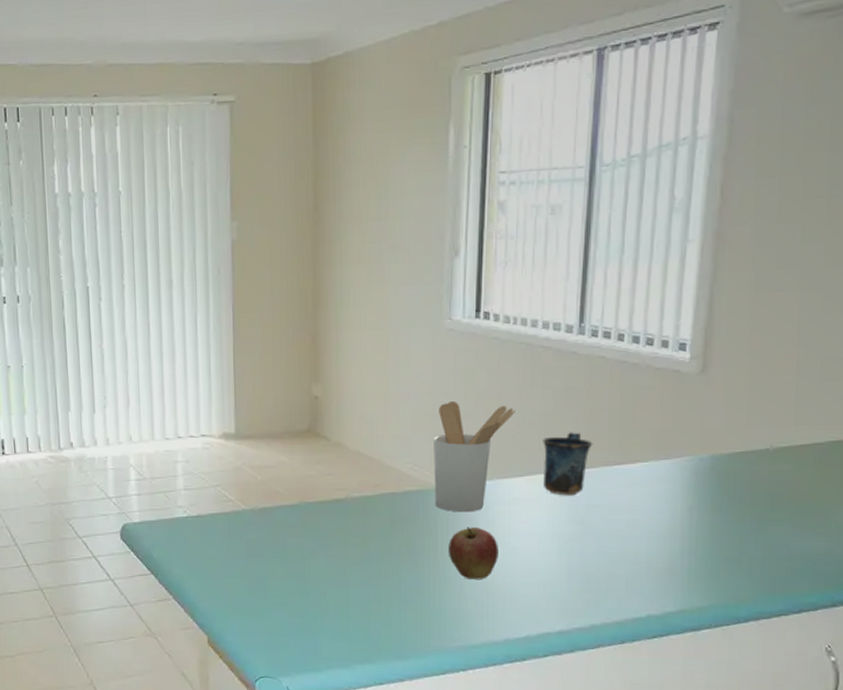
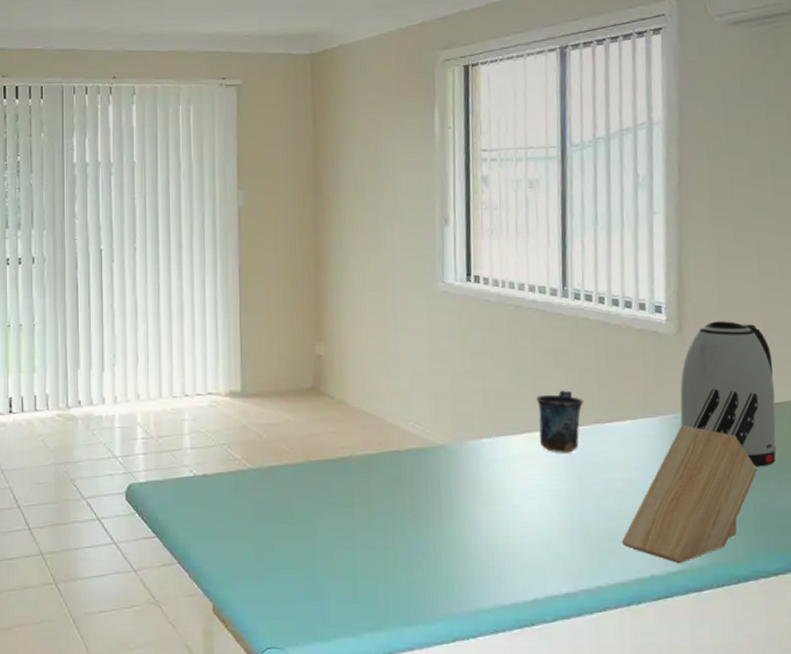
utensil holder: present [434,401,515,513] -> none [433,360,509,471]
fruit: present [449,527,498,580] -> none [452,485,501,541]
knife block: none [620,430,782,605] -> present [621,388,759,564]
kettle: none [695,359,802,511] -> present [680,321,776,467]

